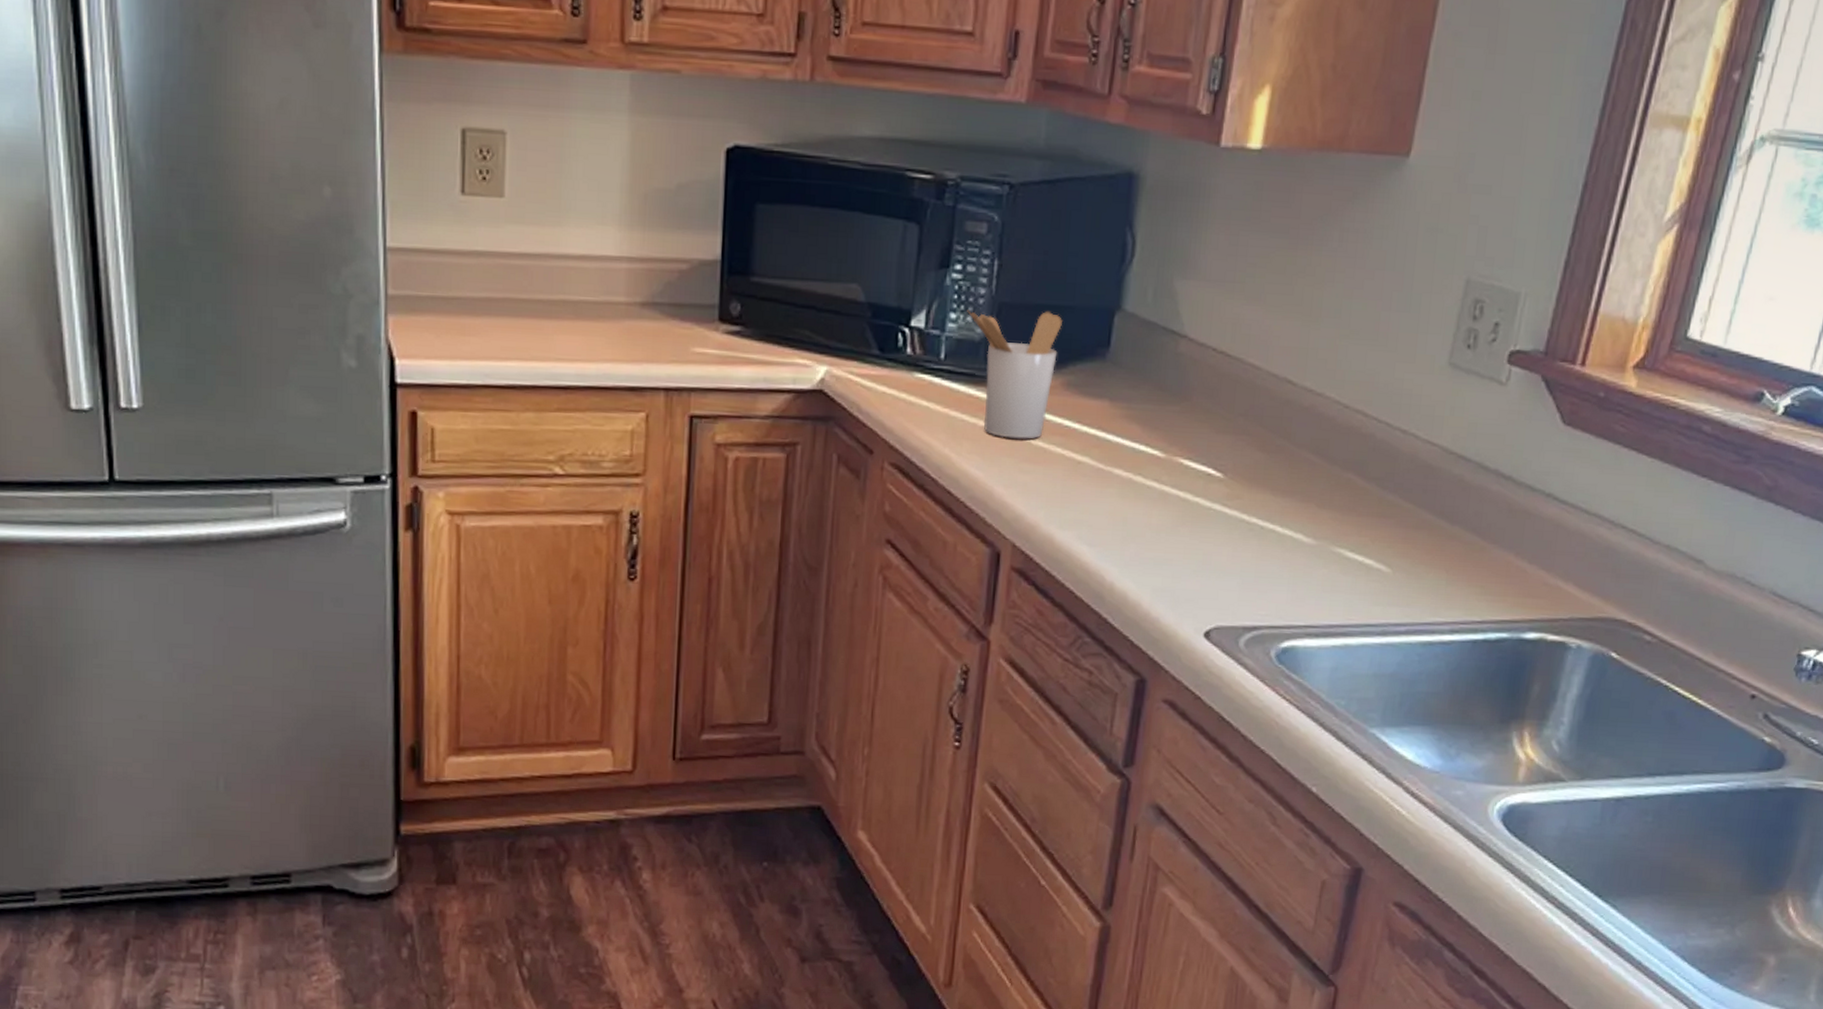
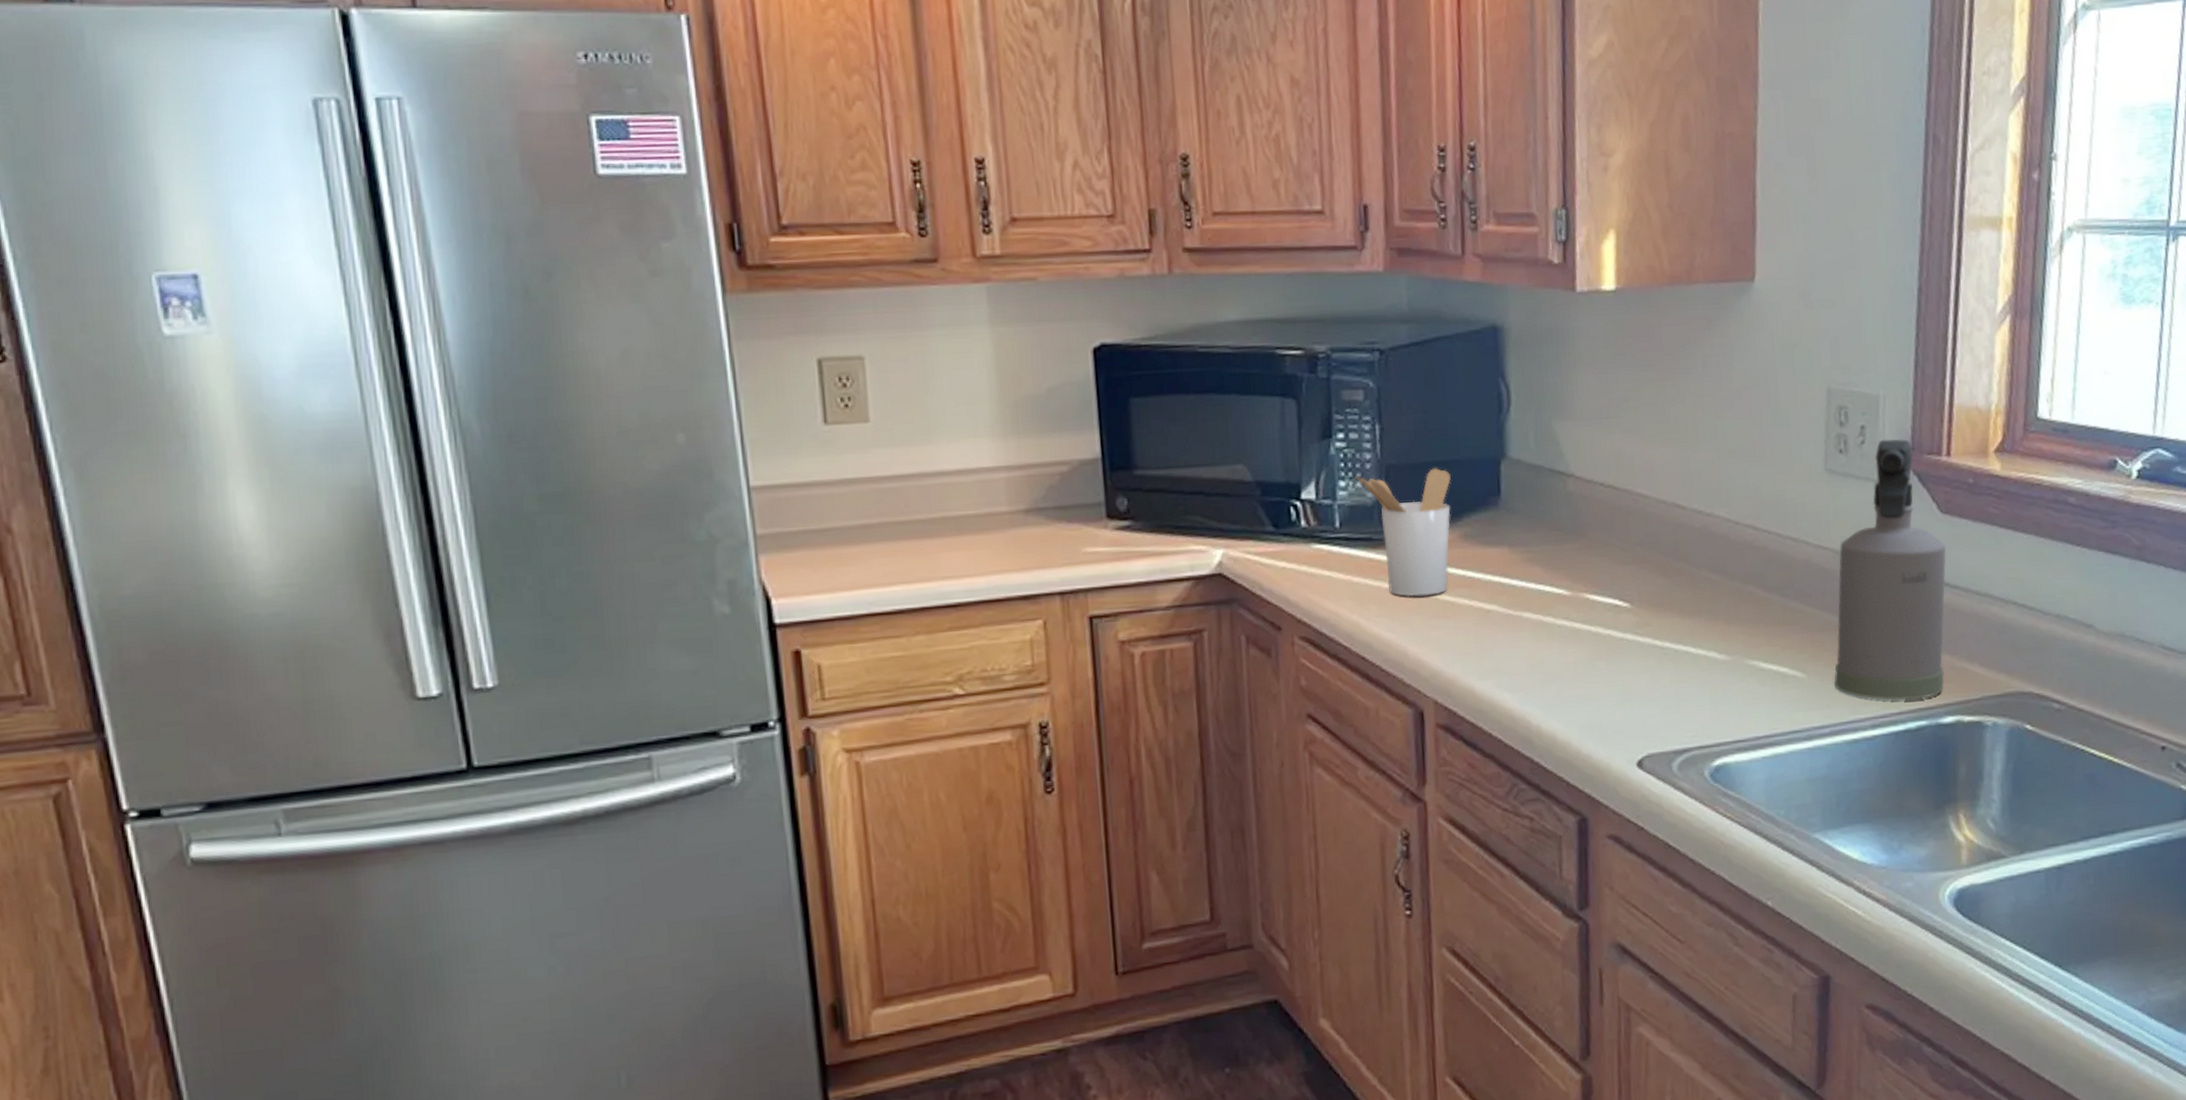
spray bottle: none [1419,339,1562,611] -> present [1834,438,1947,701]

